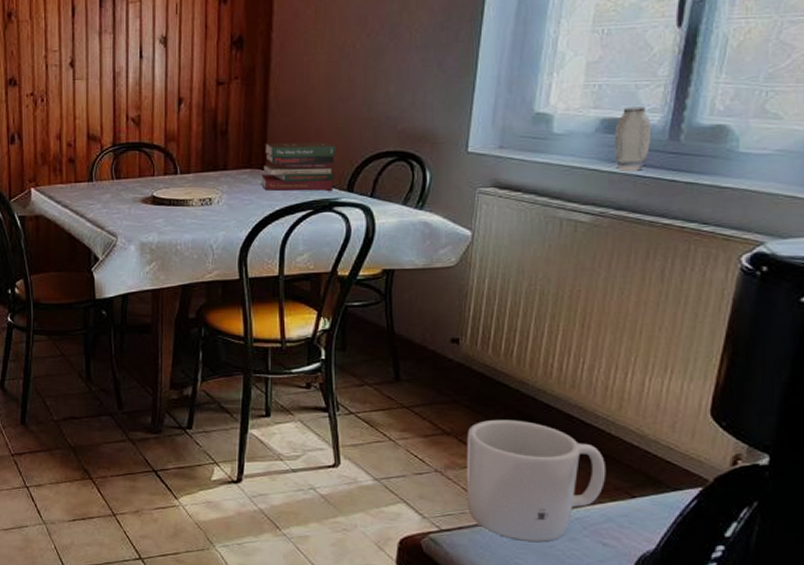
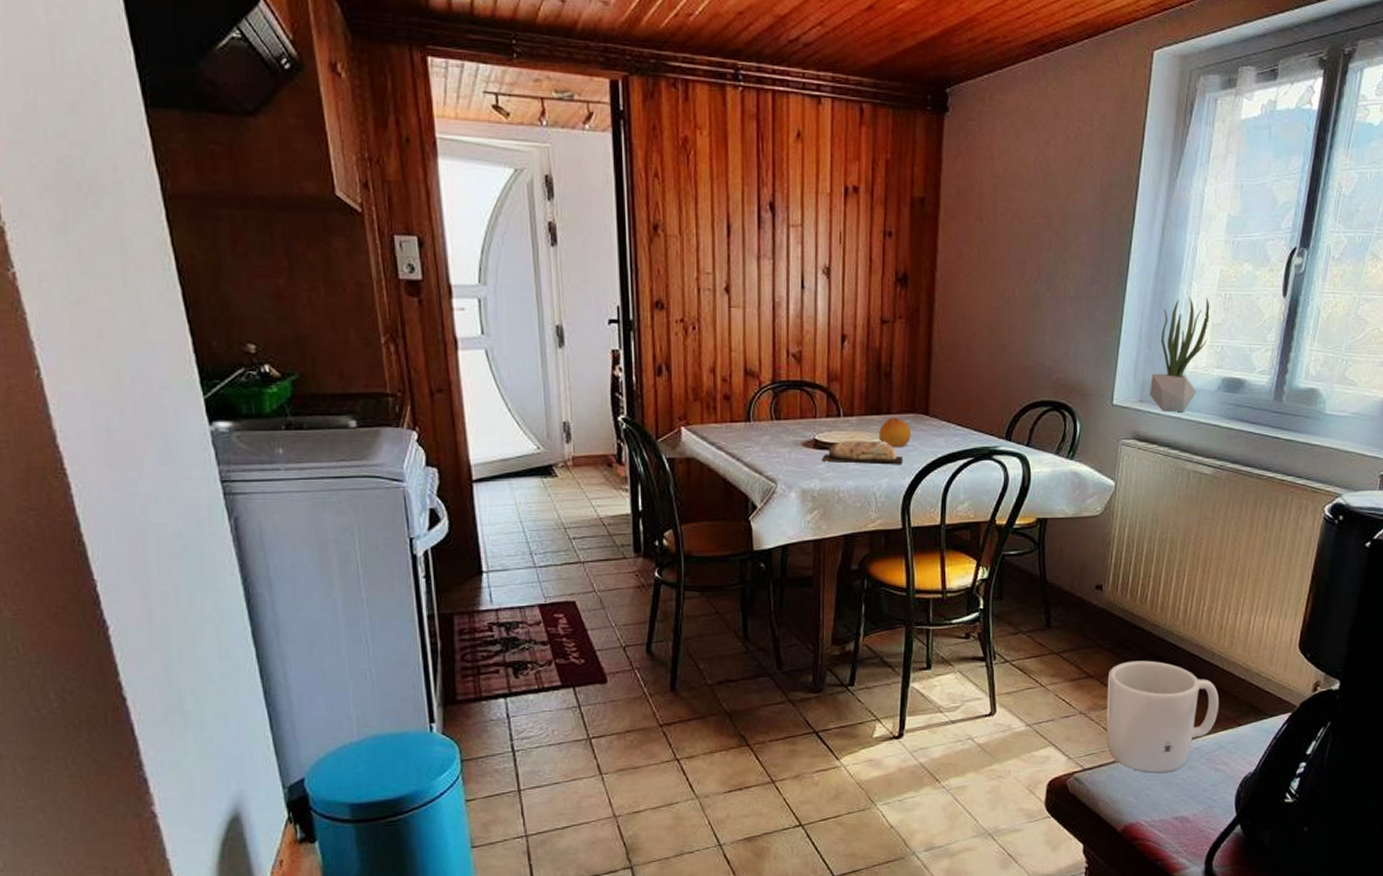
bread loaf: none [159,195,240,219] -> present [821,440,904,465]
fruit: none [215,173,248,202] -> present [879,417,912,448]
books: present [261,141,337,192] -> none [924,388,997,438]
potted plant: none [511,35,584,158] -> present [1150,297,1210,413]
vase: present [614,107,652,173] -> none [1232,368,1261,429]

